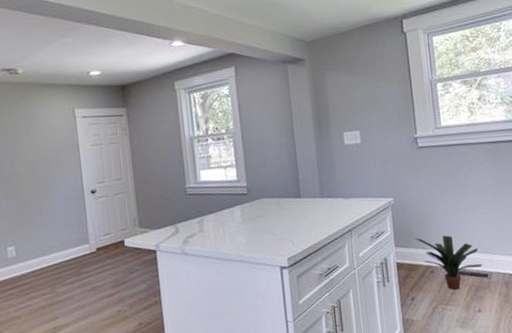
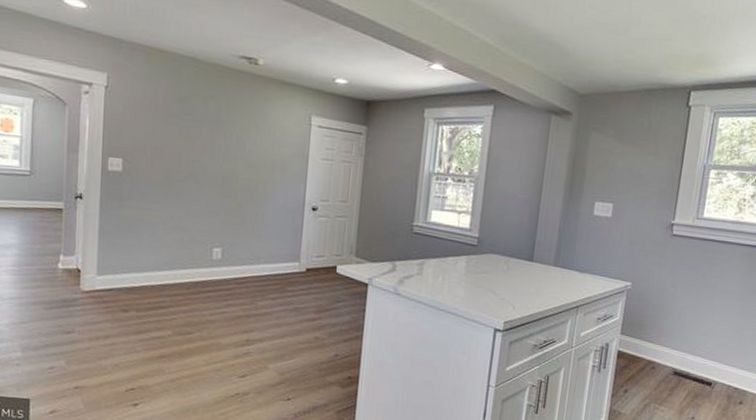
potted plant: present [415,235,482,290] -> none [643,330,709,391]

